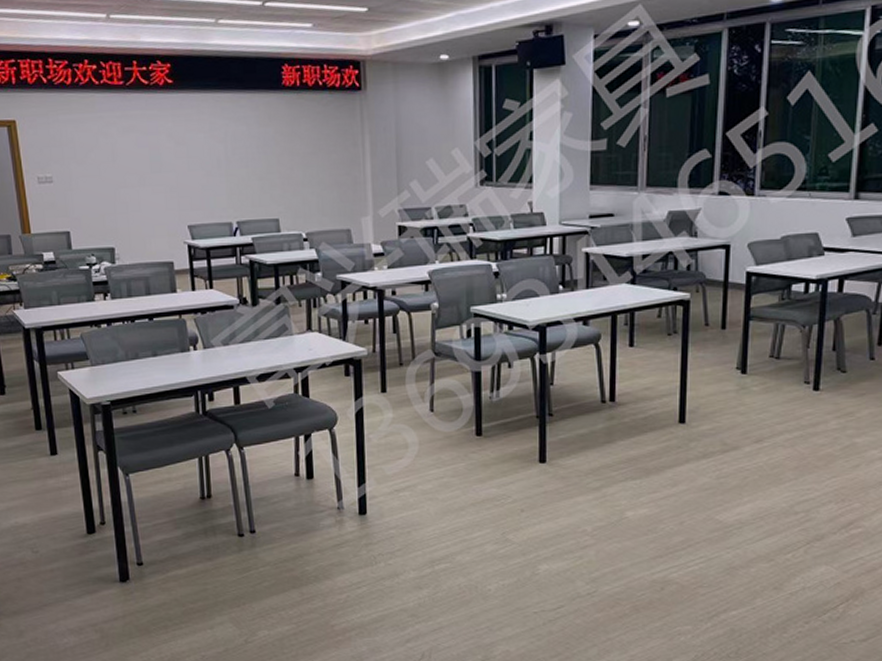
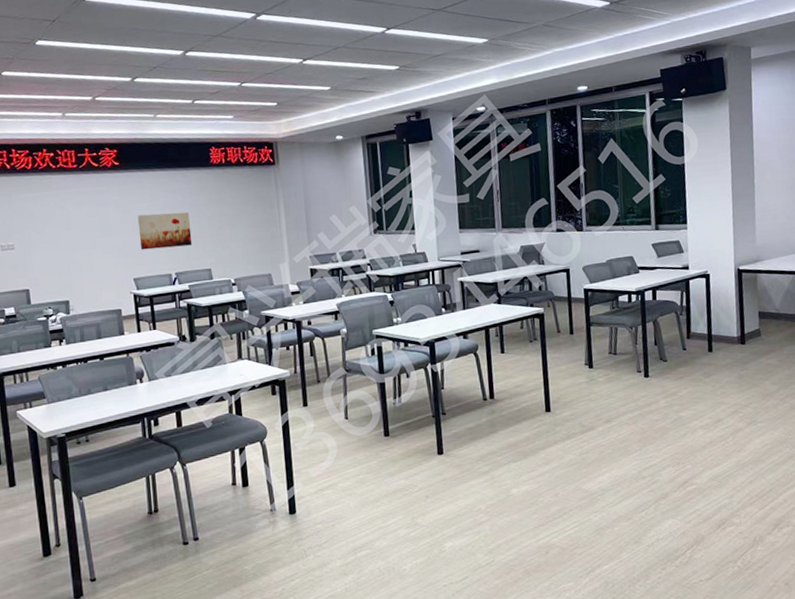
wall art: none [193,146,258,192] -> present [137,212,193,250]

